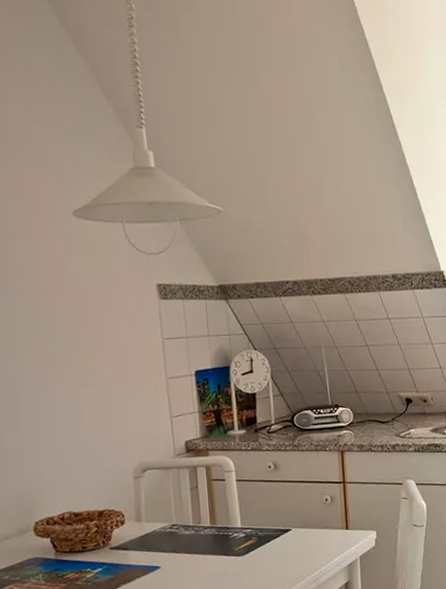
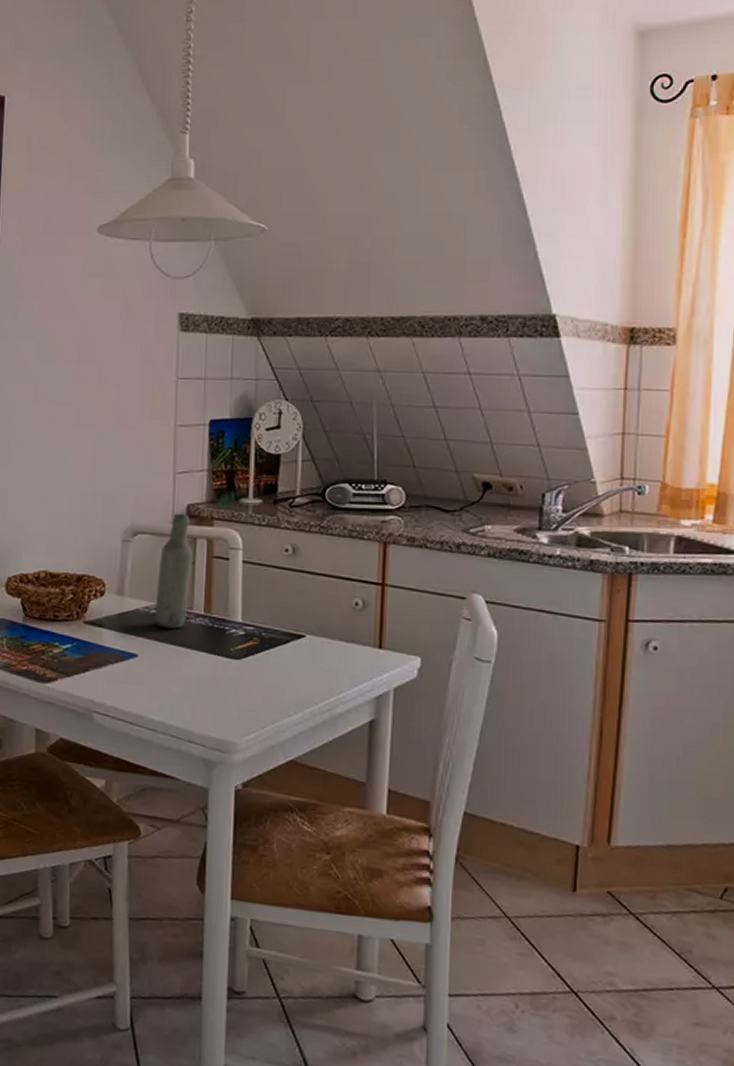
bottle: none [168,448,197,542] -> present [154,513,194,629]

